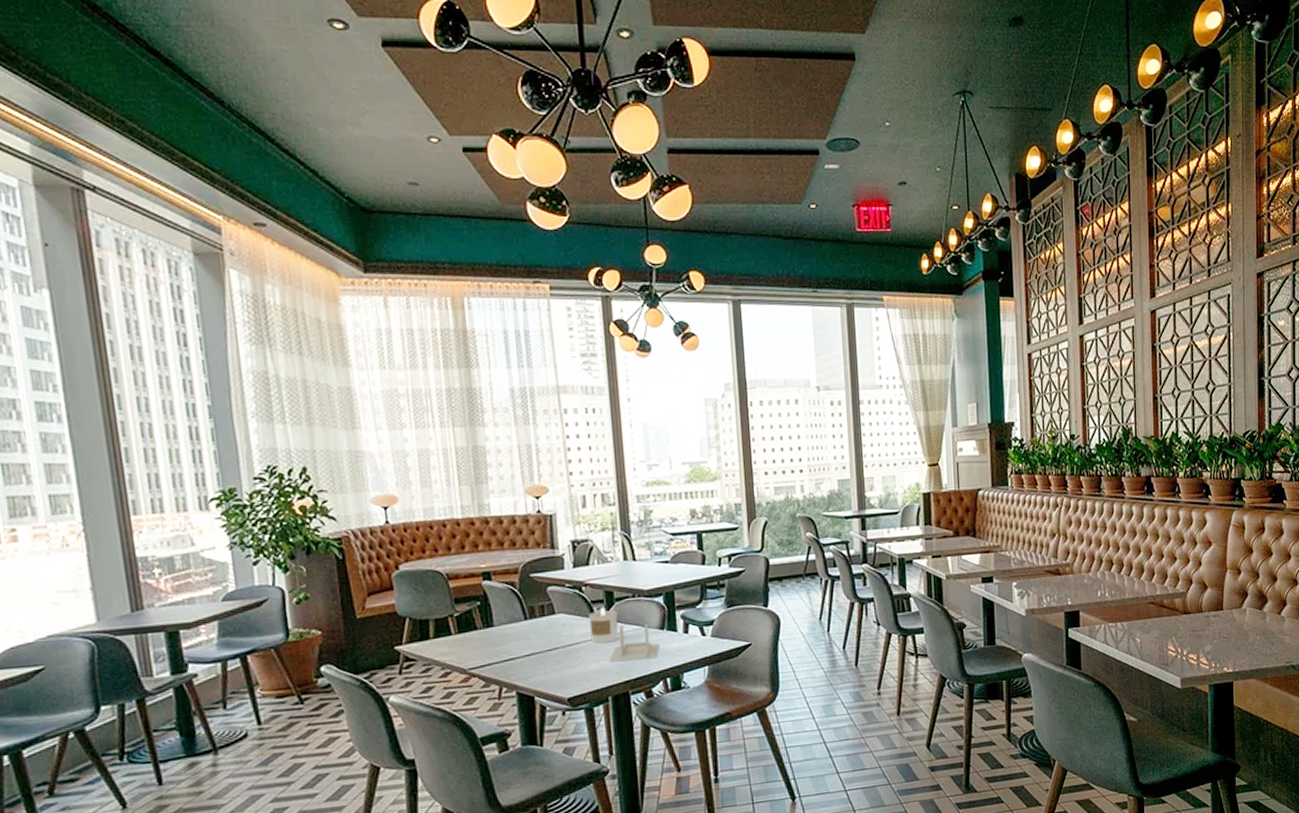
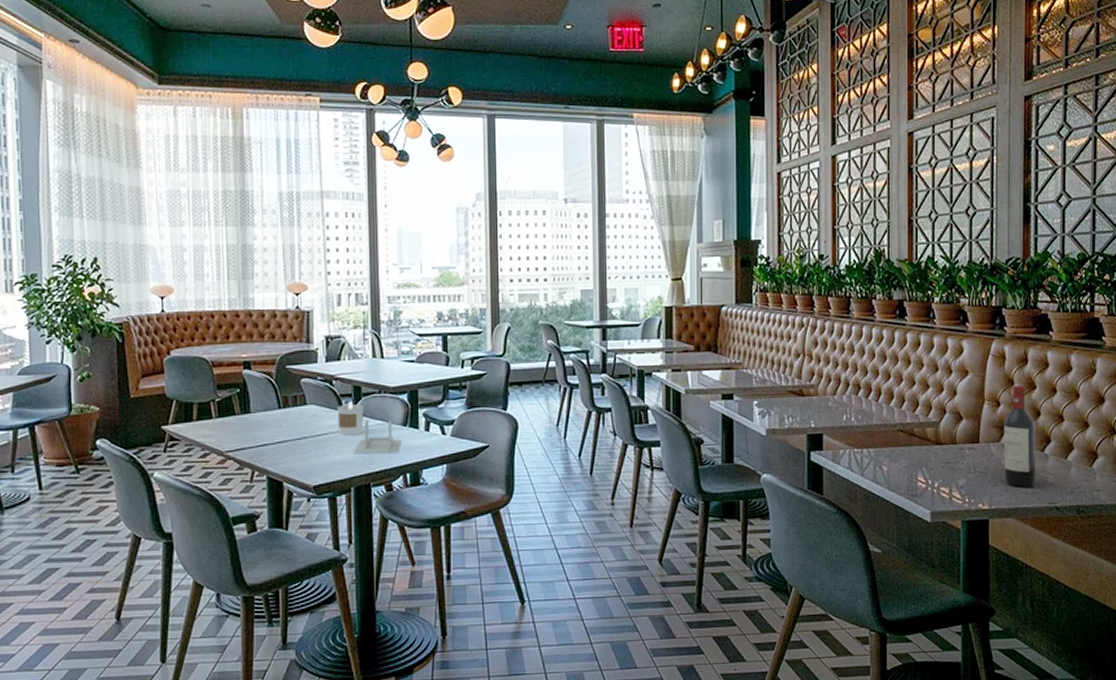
wine bottle: none [1244,553,1274,650] -> present [1003,386,1036,488]

